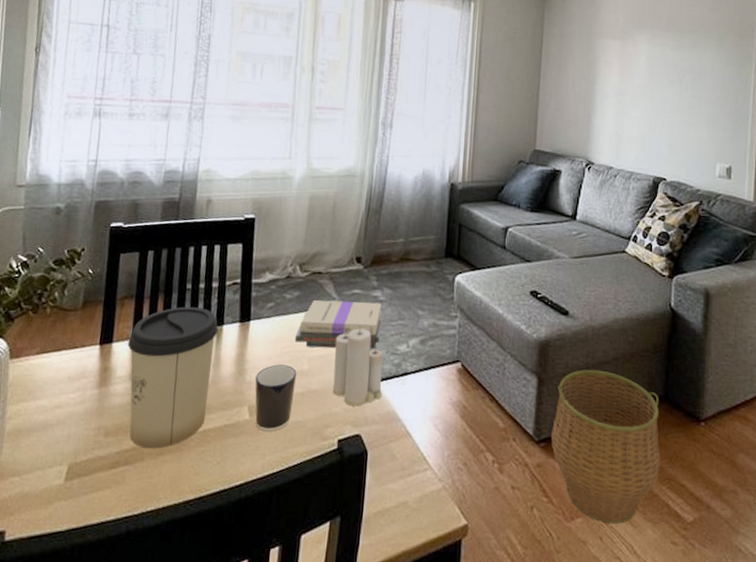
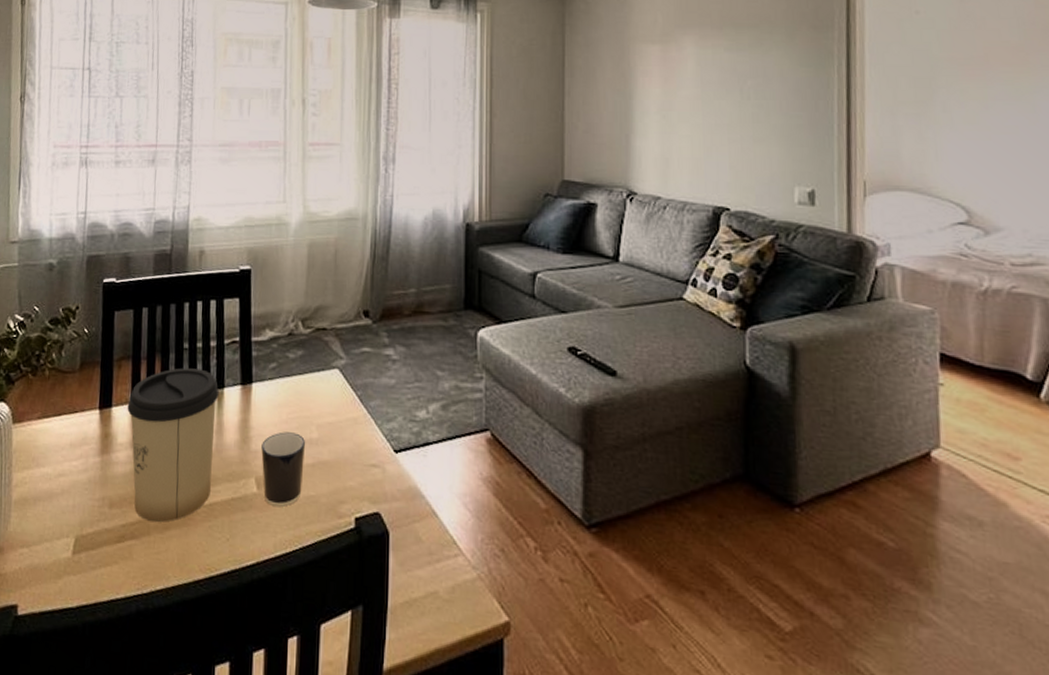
books: present [294,299,382,349] -> none [301,359,395,415]
candle: present [332,326,383,407] -> none [345,388,402,481]
basket: present [550,369,660,524] -> none [603,440,745,629]

